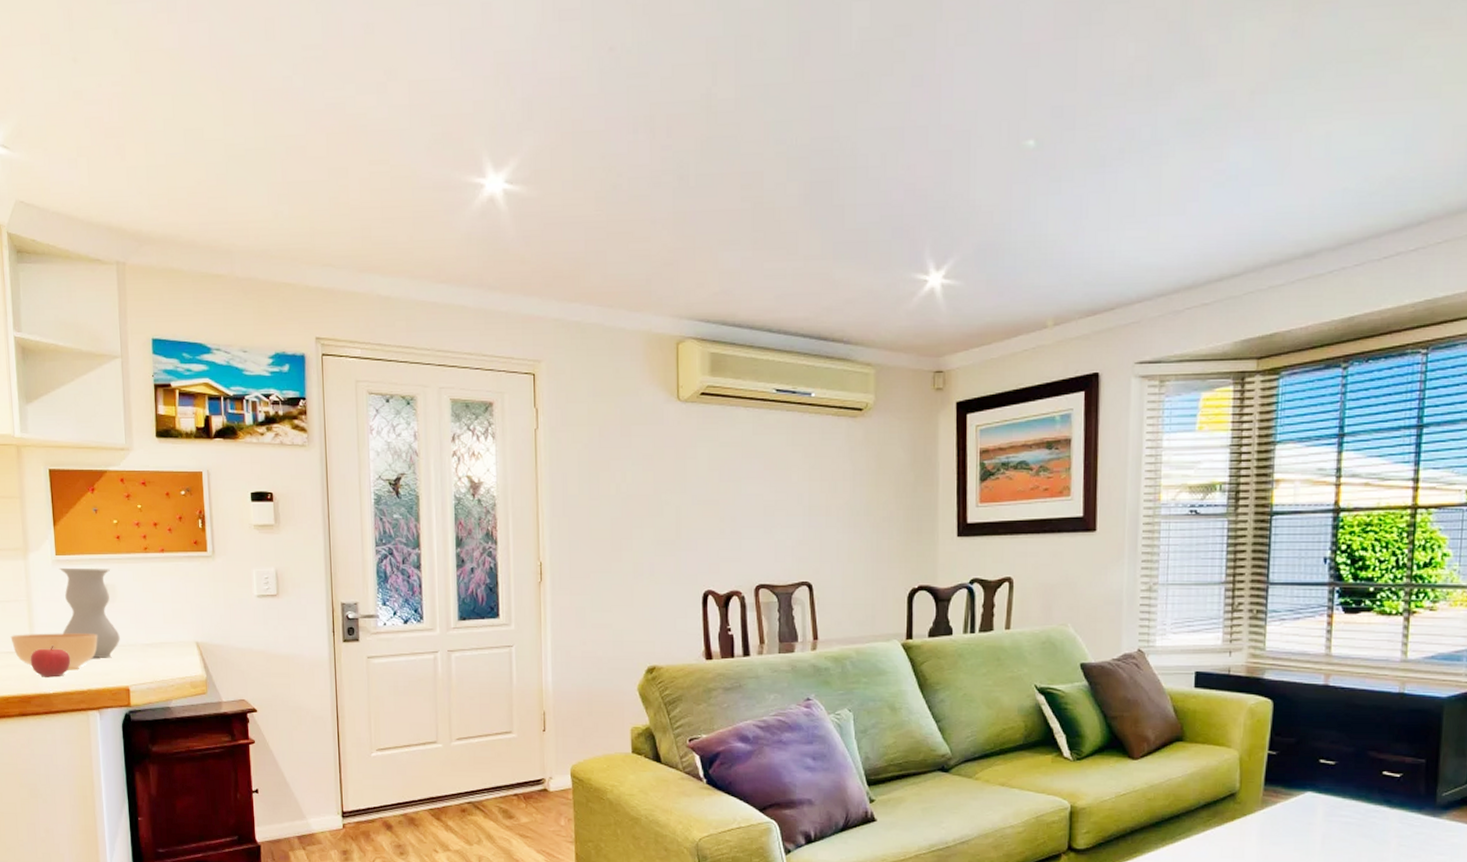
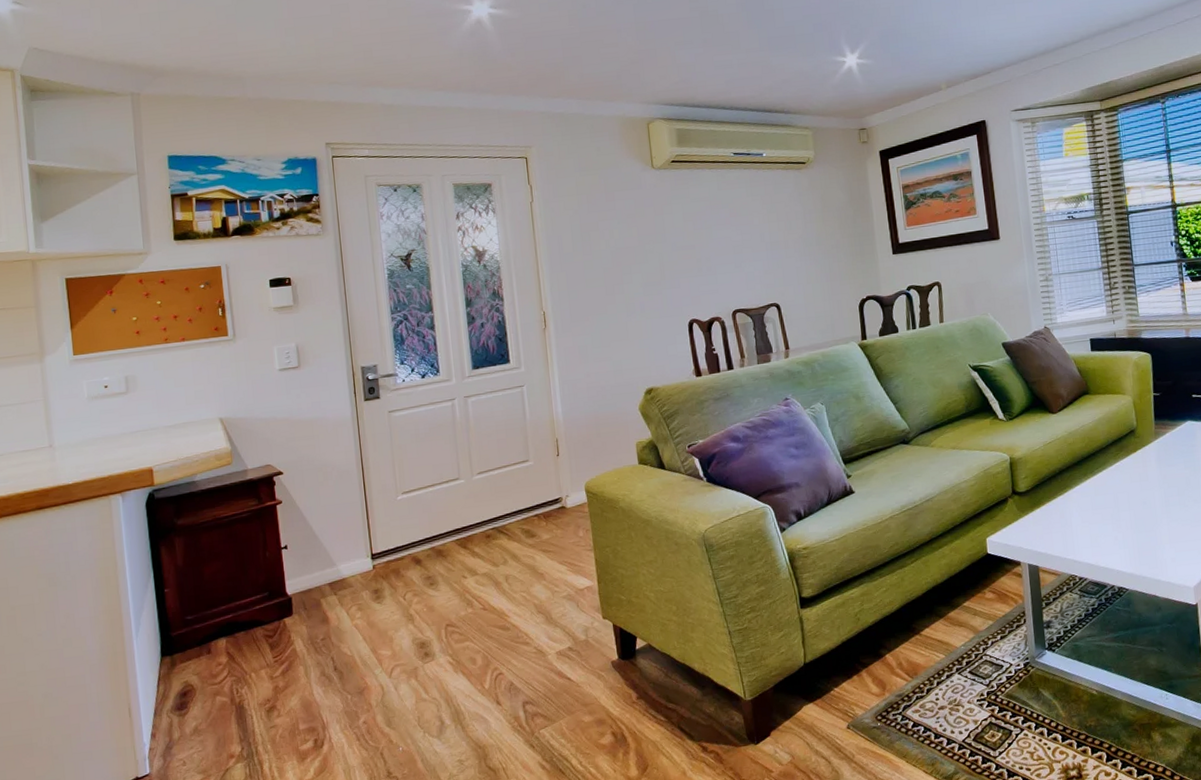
bowl: present [10,633,98,670] -> none [26,422,119,461]
fruit: present [30,646,71,678] -> none [47,439,91,470]
vase: present [59,567,120,658] -> none [77,362,142,445]

